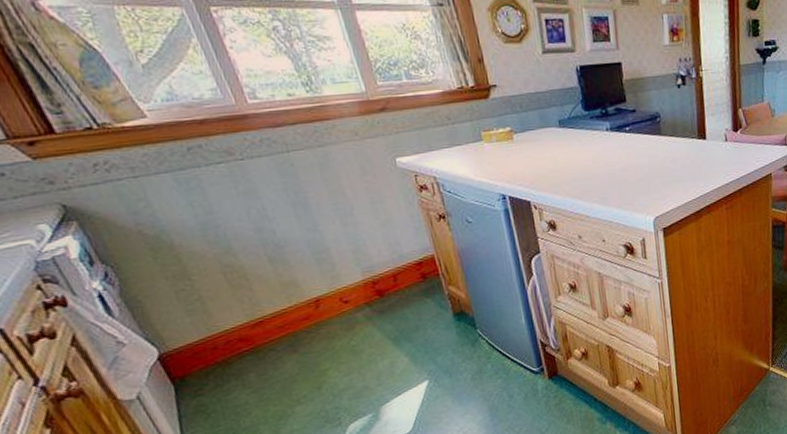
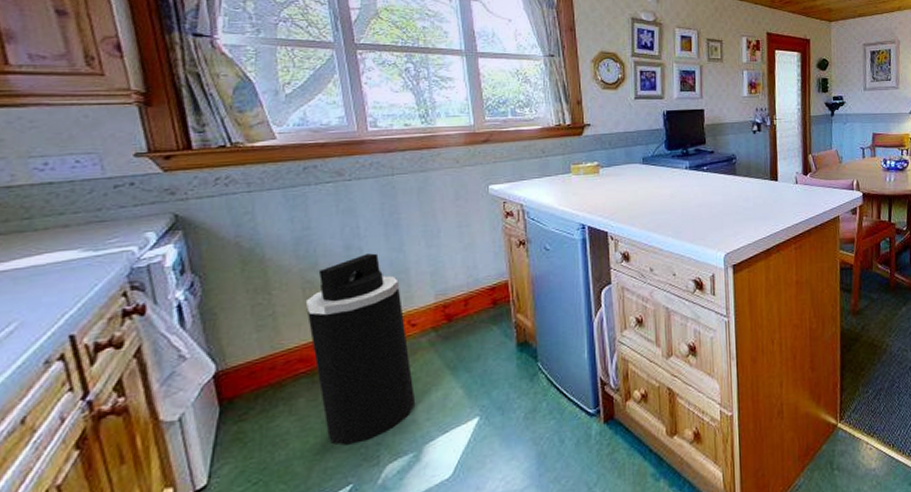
trash can: none [229,234,365,411] -> present [305,253,416,446]

